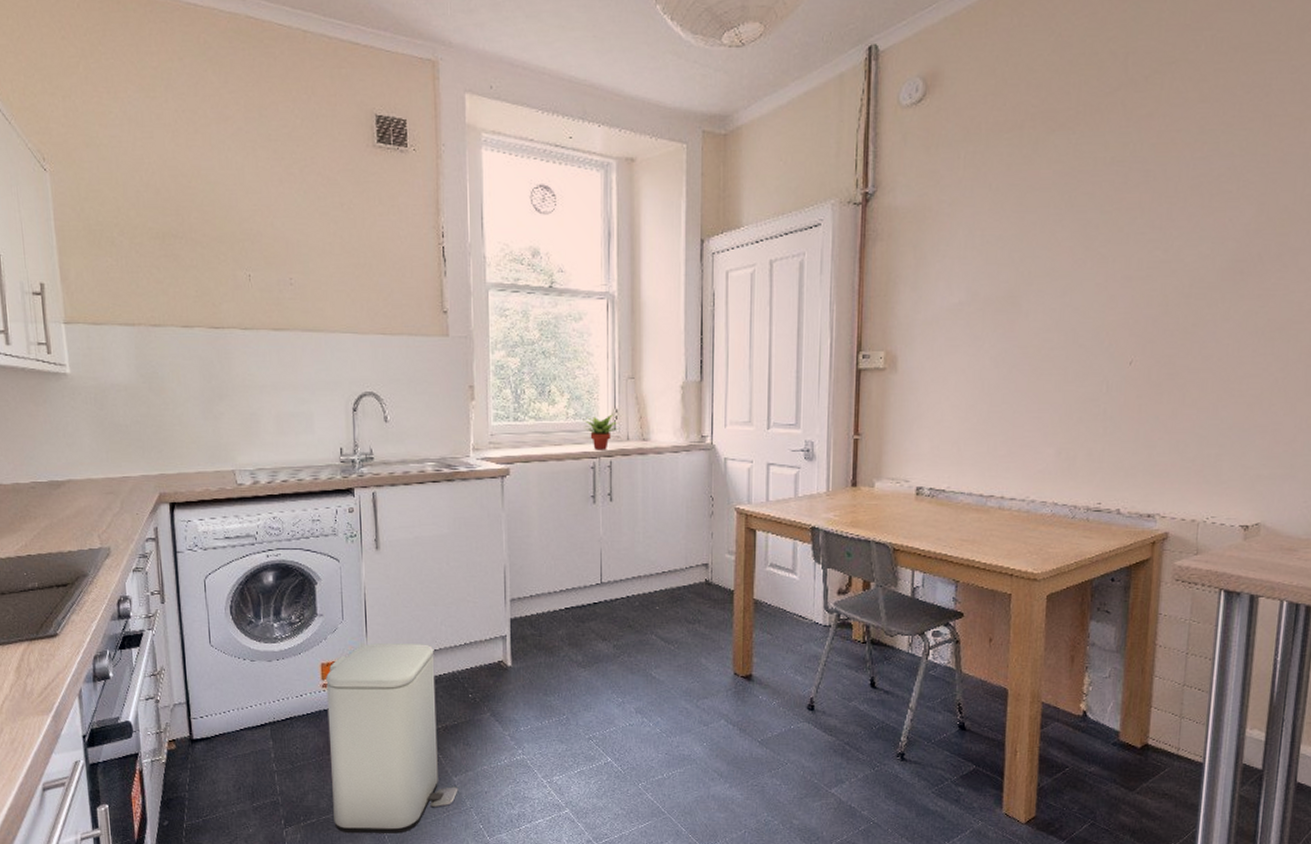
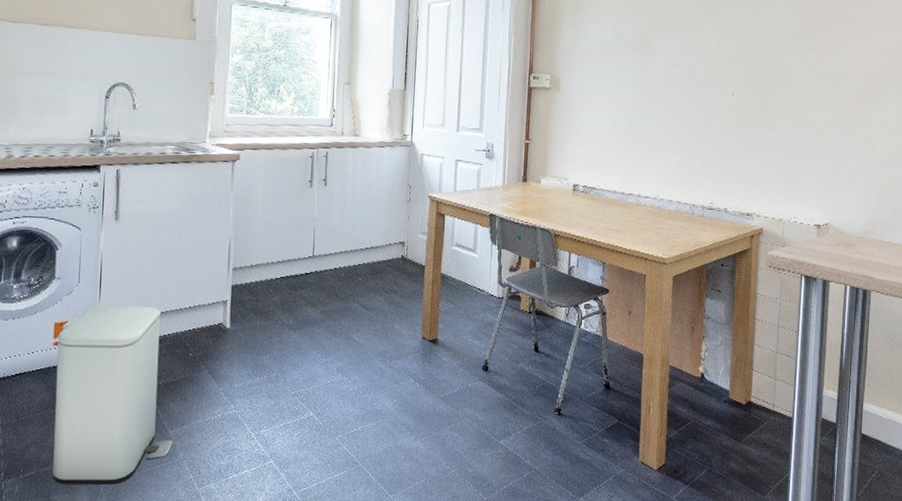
succulent plant: present [583,413,619,450] -> none [305,111,335,142]

